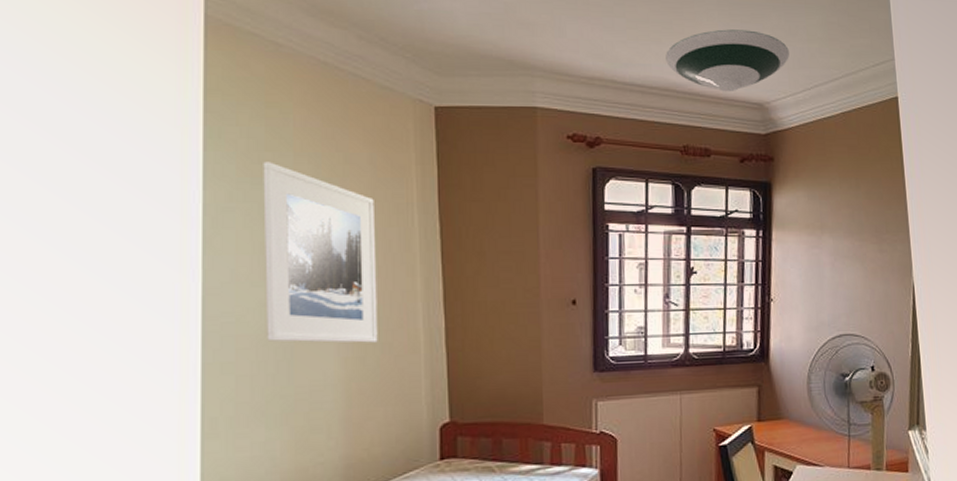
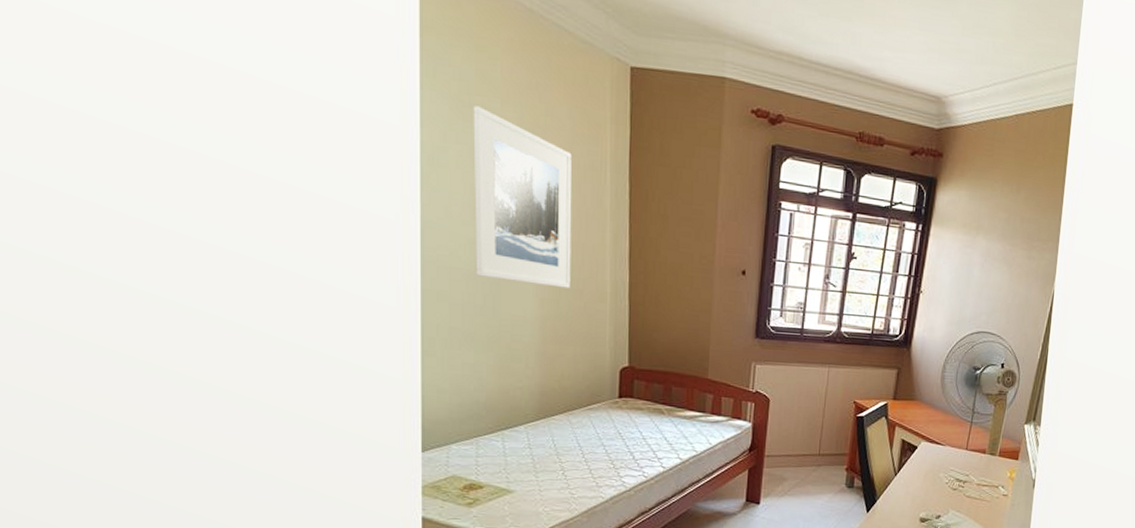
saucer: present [666,29,789,92] -> none [853,13,974,82]

